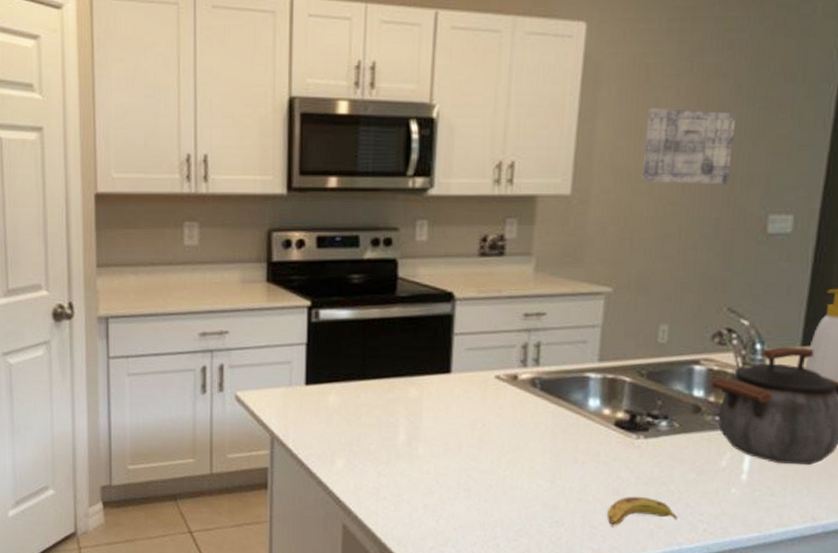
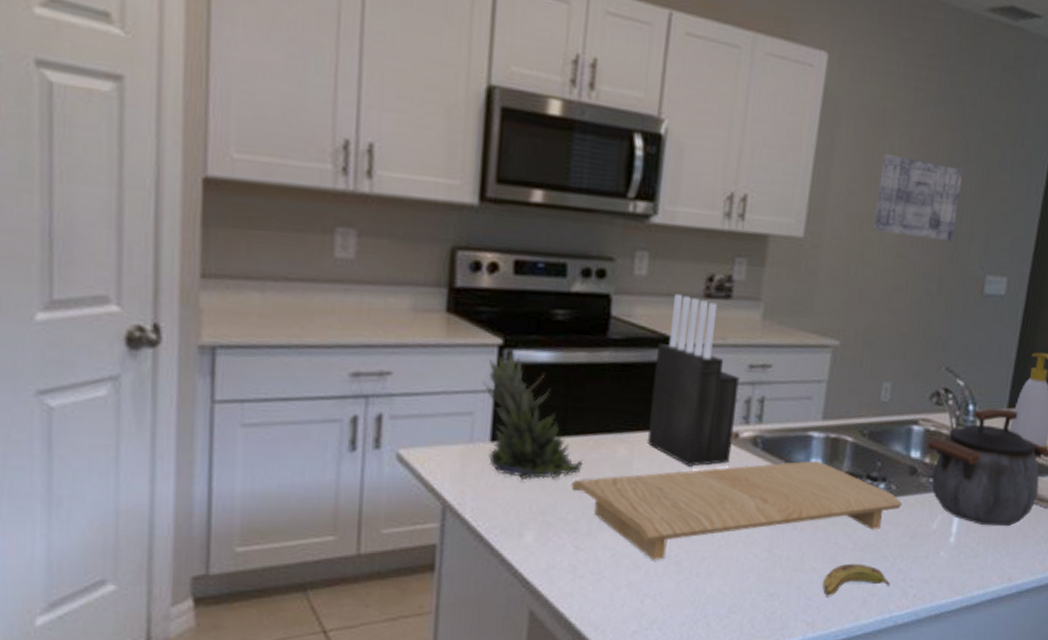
succulent plant: none [296,312,380,417] -> present [482,352,582,481]
cutting board: none [372,400,687,487] -> present [571,461,902,560]
knife block: none [434,254,516,405] -> present [647,293,740,466]

